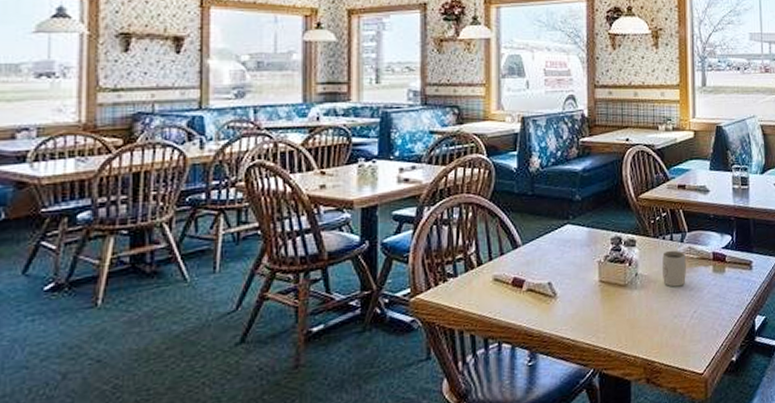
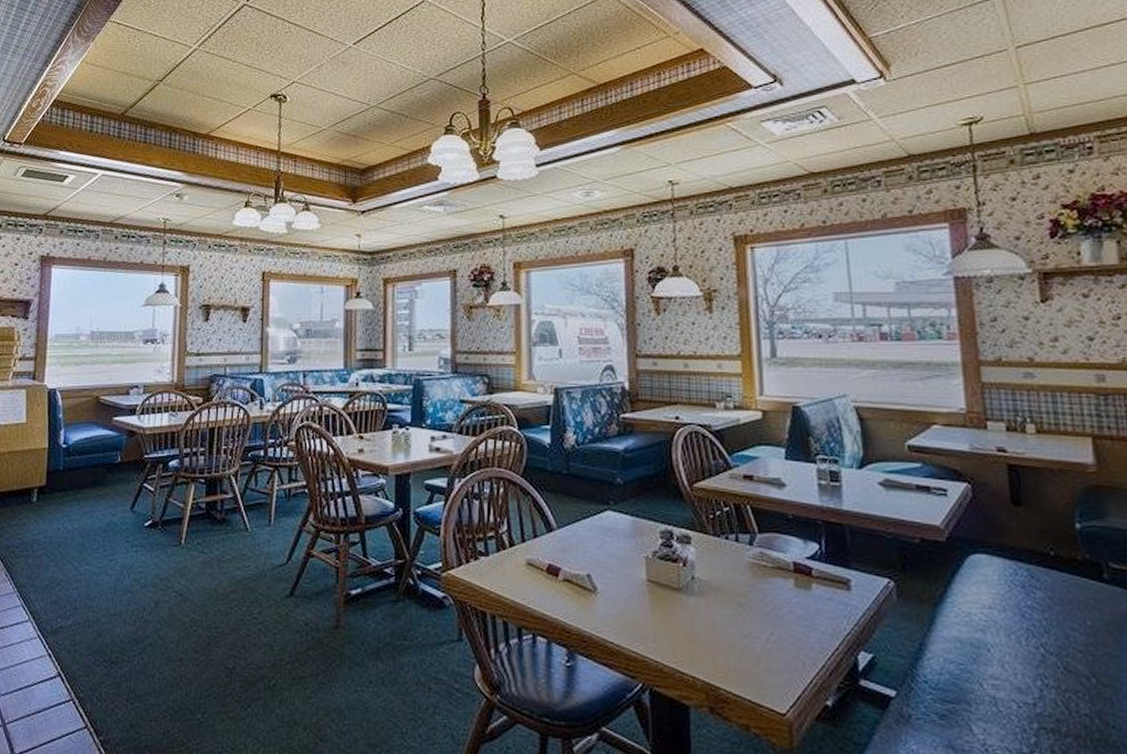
mug: present [661,250,686,287] -> none [725,553,758,600]

